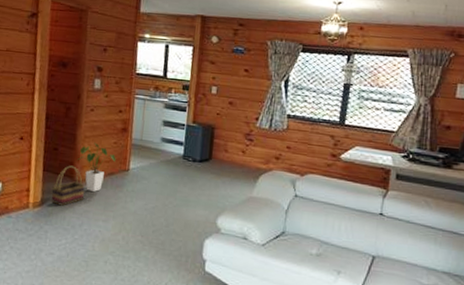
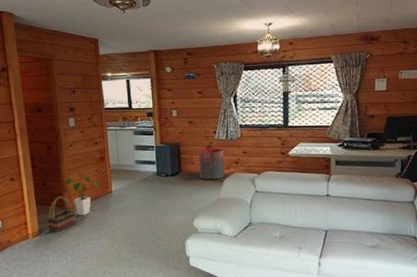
trash can: none [232,136,265,175] -> present [198,149,225,180]

